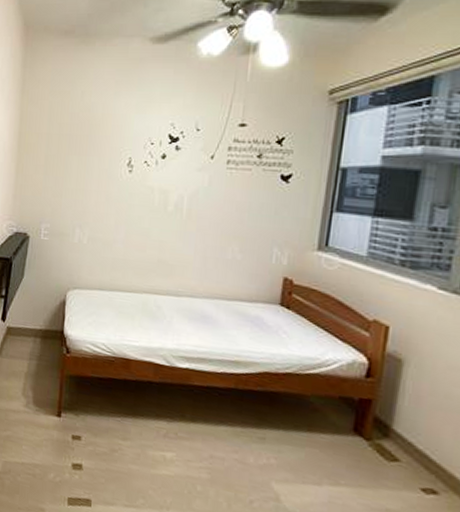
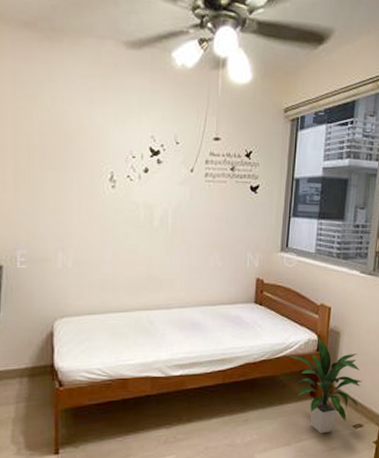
indoor plant: none [325,358,440,487] -> present [289,336,363,434]

